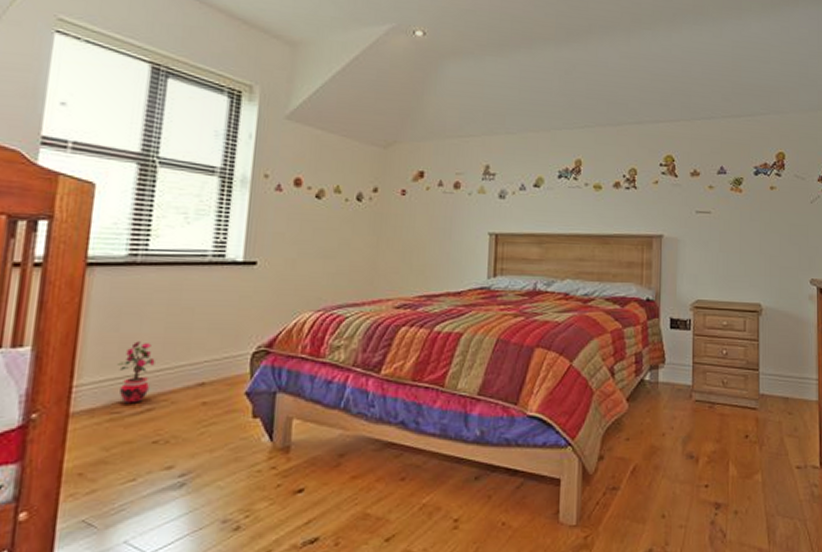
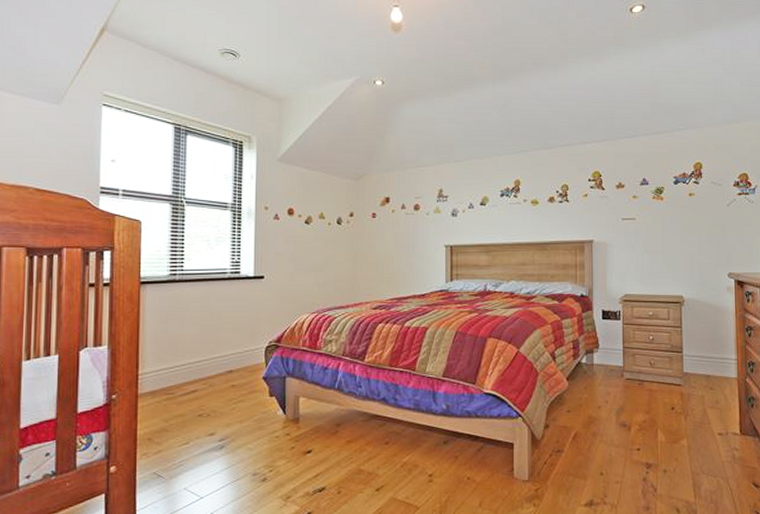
potted plant: present [118,341,155,405] -> none [169,340,195,388]

